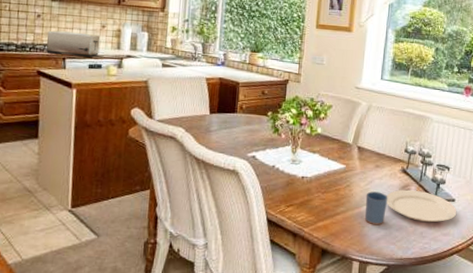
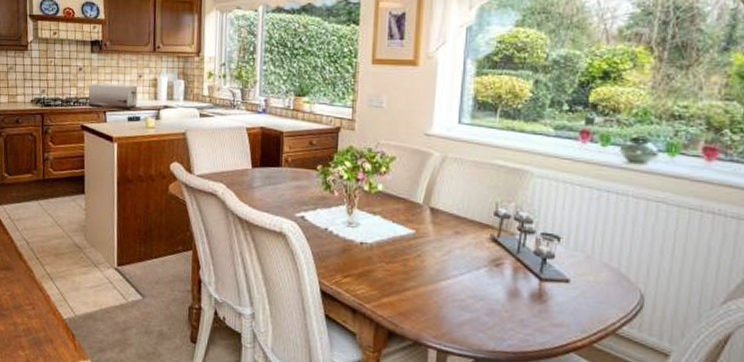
mug: present [364,191,388,224] -> none [442,264,473,306]
plate: present [386,189,457,223] -> none [470,263,573,309]

